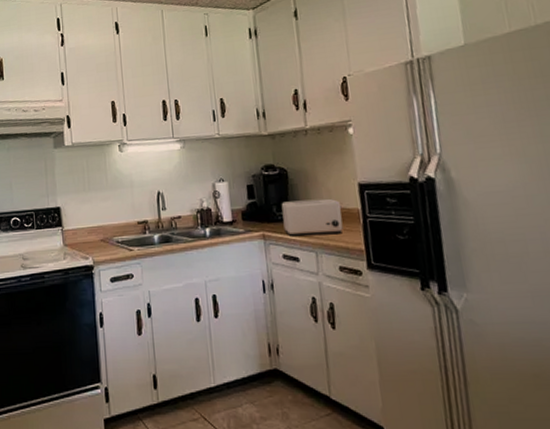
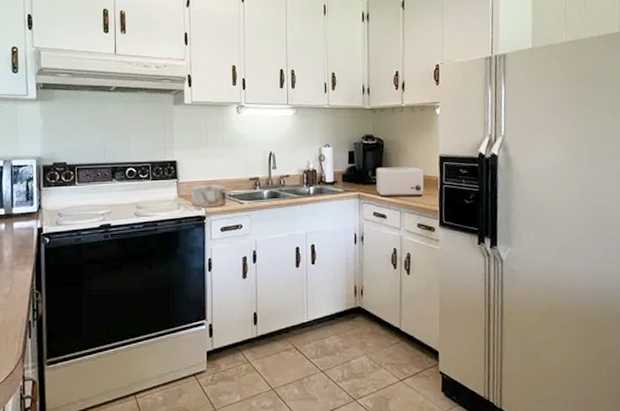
cooking pot: none [71,228,120,257] -> present [186,182,232,208]

